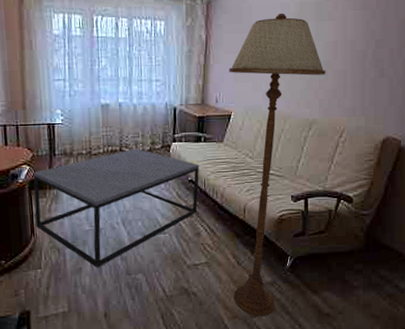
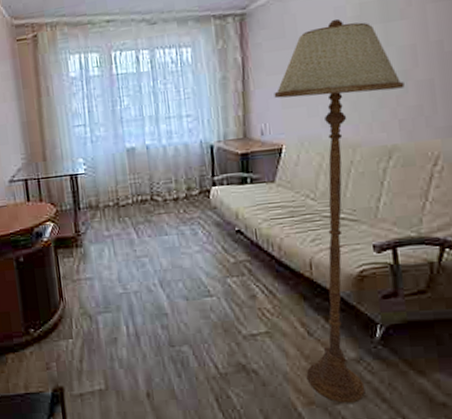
coffee table: present [33,148,199,268] -> none [57,195,250,338]

